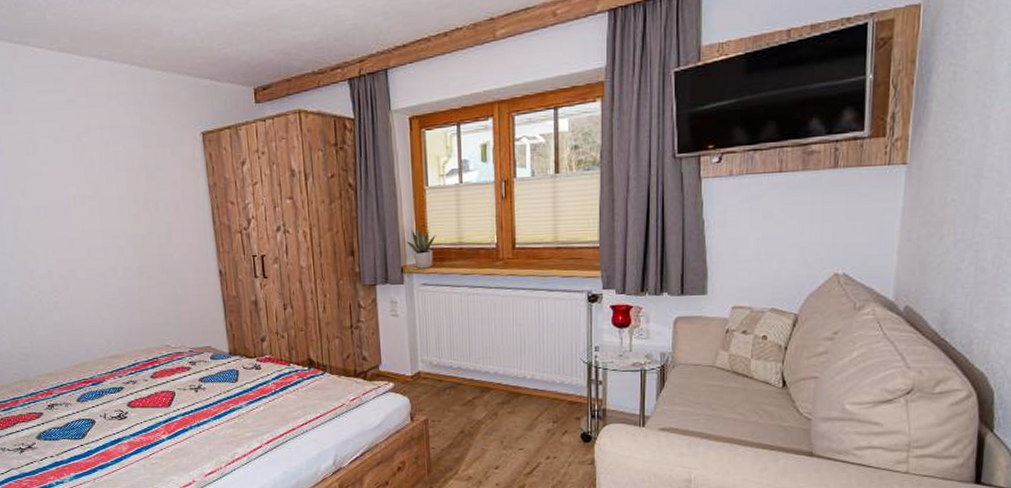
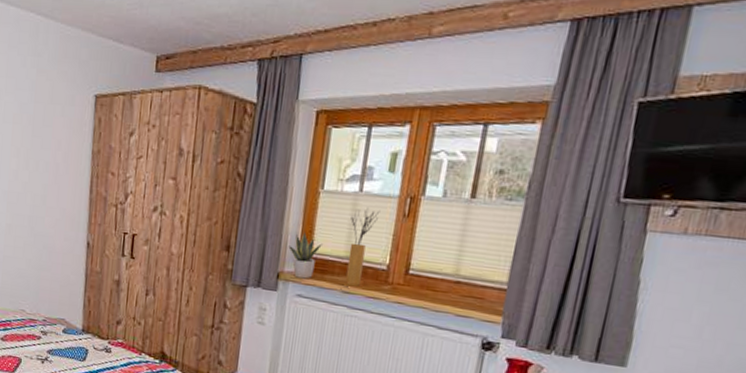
vase: none [457,195,481,268] -> present [345,207,381,288]

